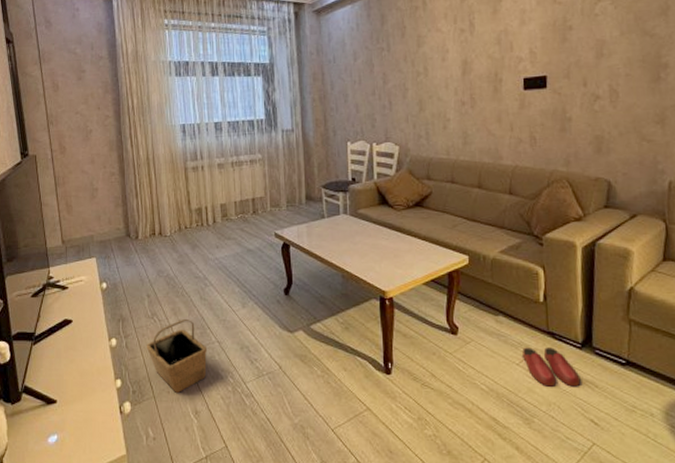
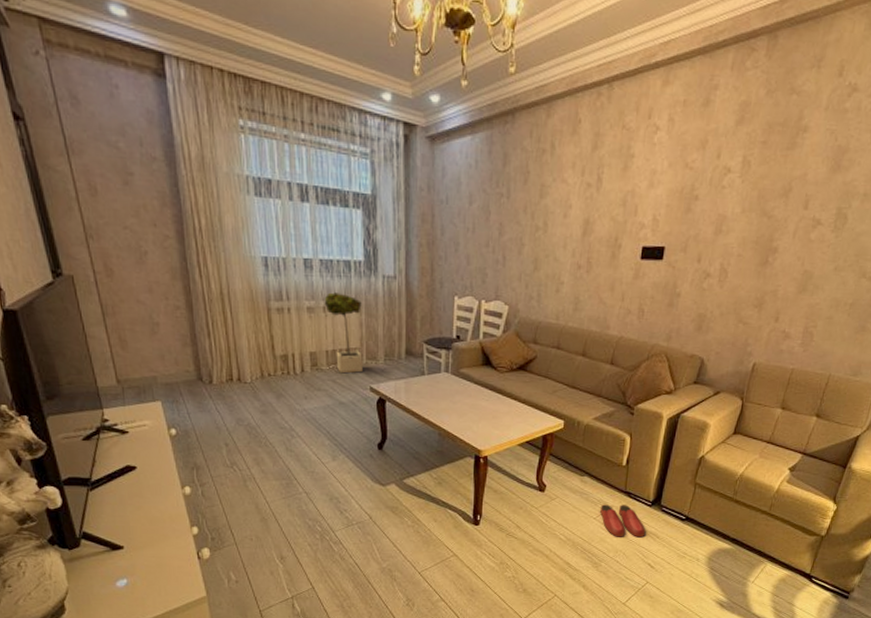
basket: present [146,320,207,393] -> none [225,470,293,540]
potted tree: none [232,148,268,222] -> present [324,291,363,374]

